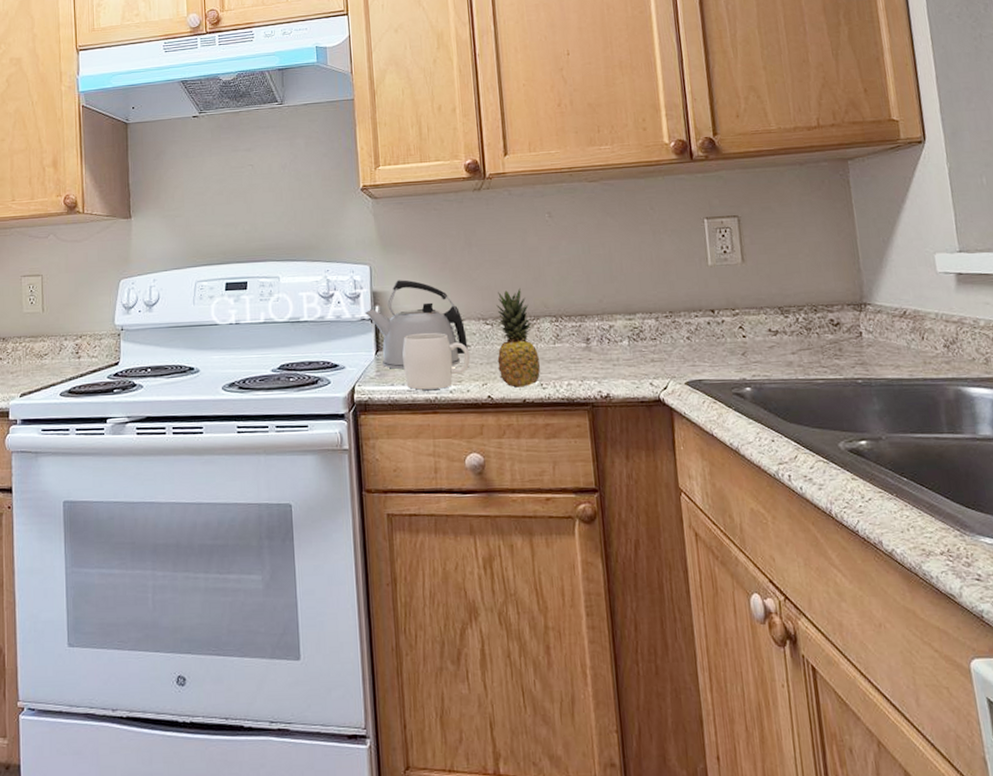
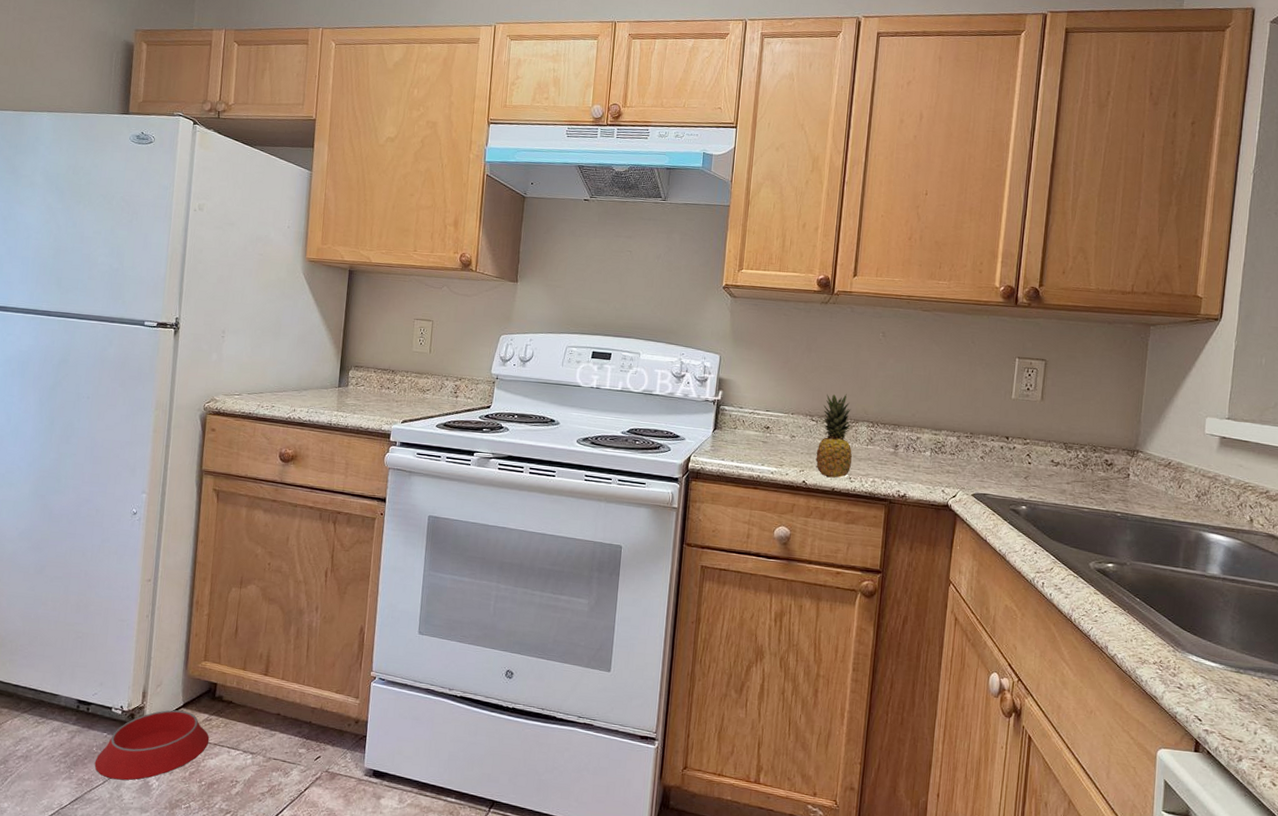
kettle: present [365,279,468,370] -> none [709,371,794,452]
mug: present [402,333,470,390] -> none [735,419,794,469]

